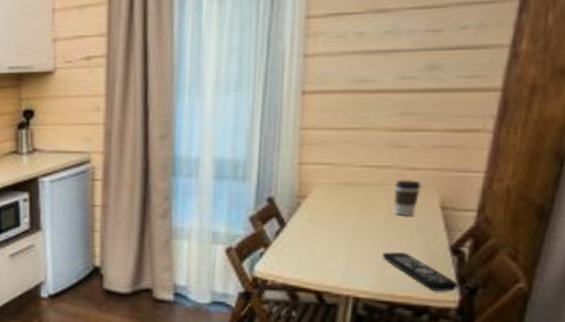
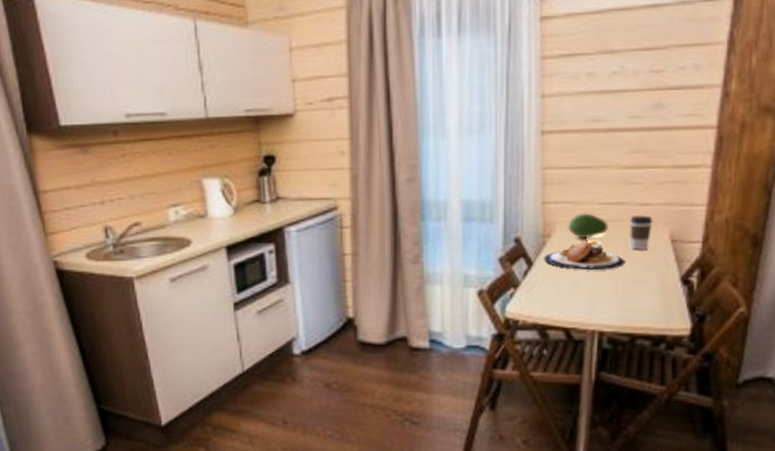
plate: none [298,204,388,234] -> present [544,241,625,270]
fruit: none [325,175,371,202] -> present [568,213,608,239]
remote control: present [382,251,459,292] -> none [622,284,690,320]

